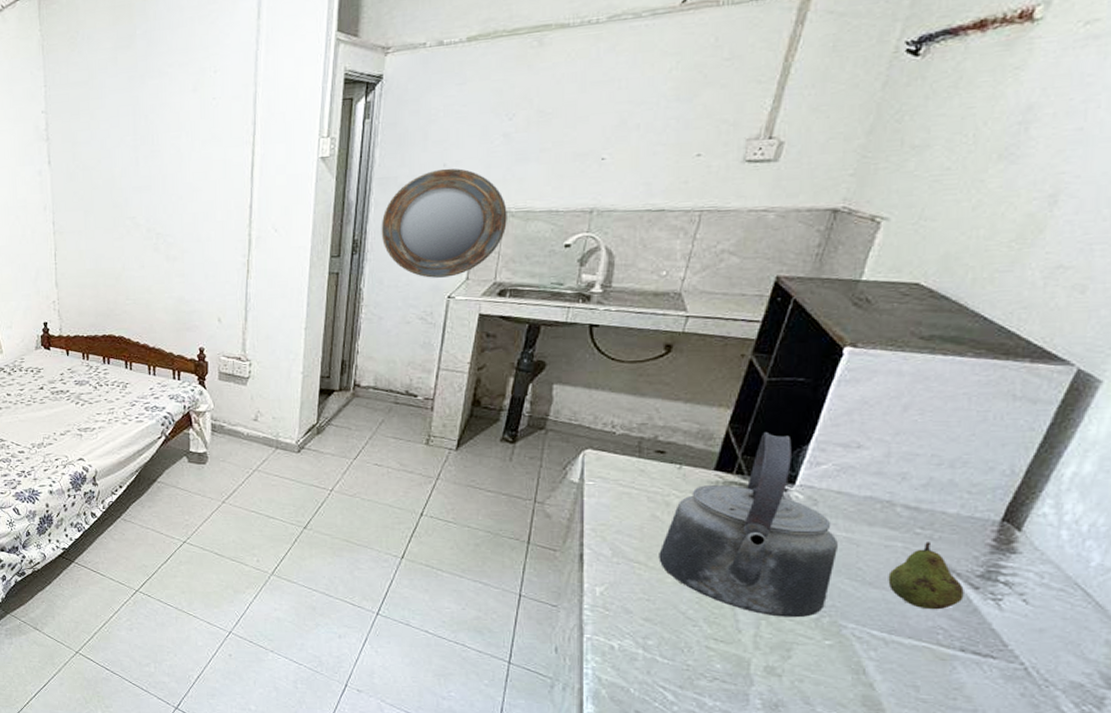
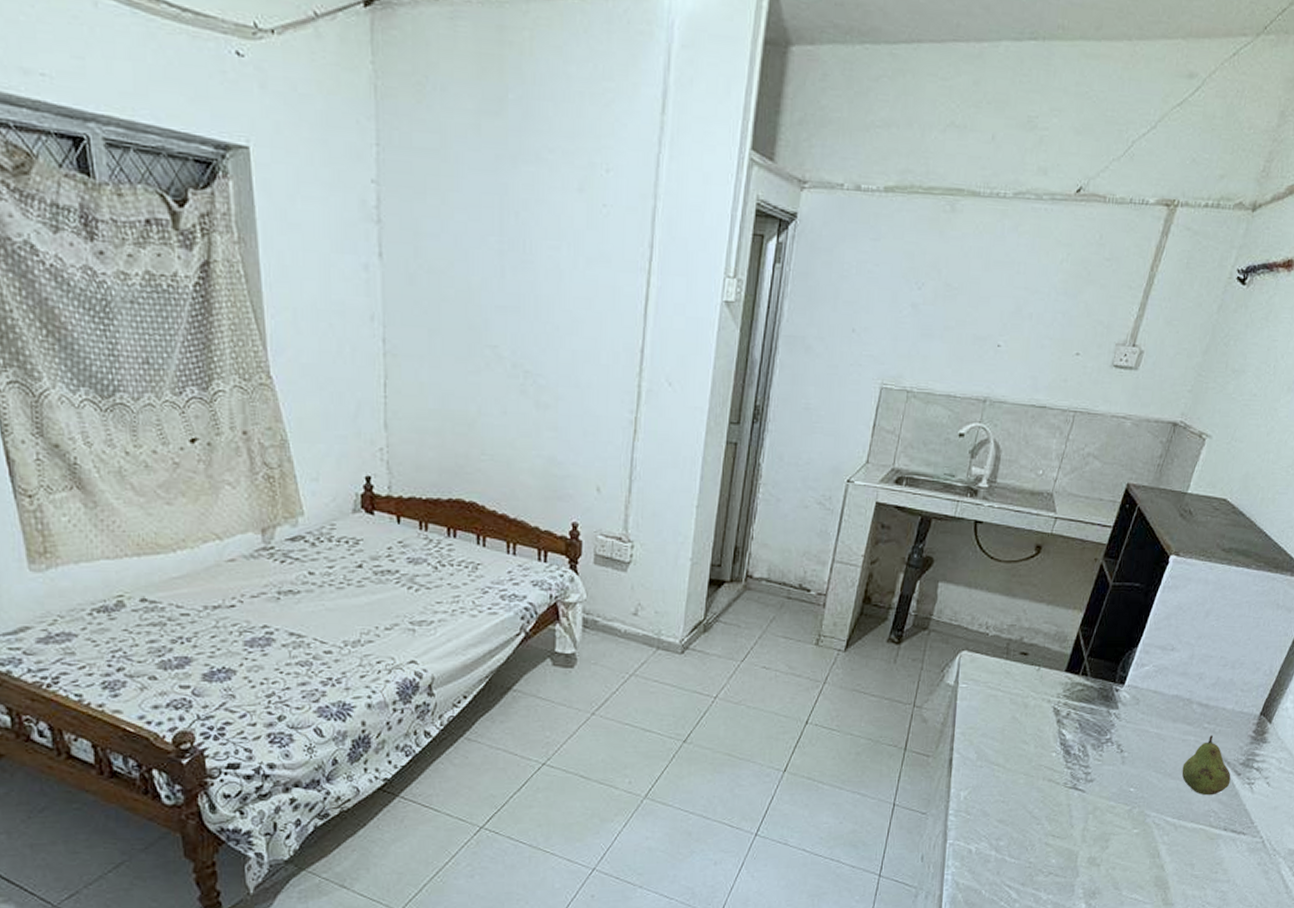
home mirror: present [381,168,507,278] -> none [784,334,910,459]
kettle: present [659,431,838,618] -> none [1015,634,1151,811]

